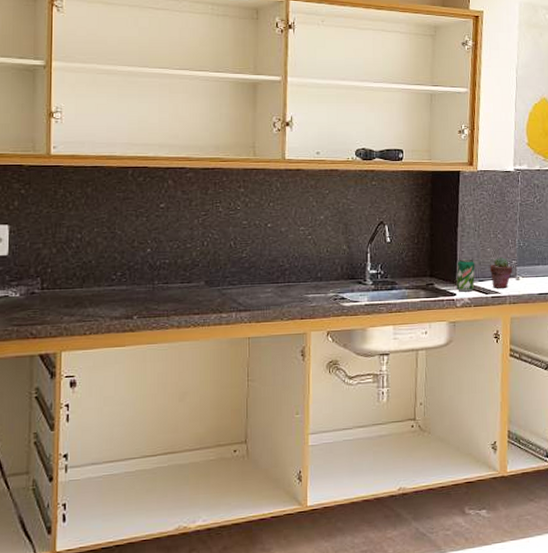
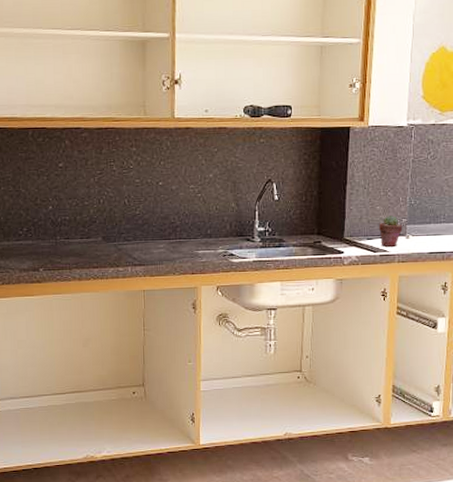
beverage can: present [456,259,475,292] -> none [344,217,364,250]

